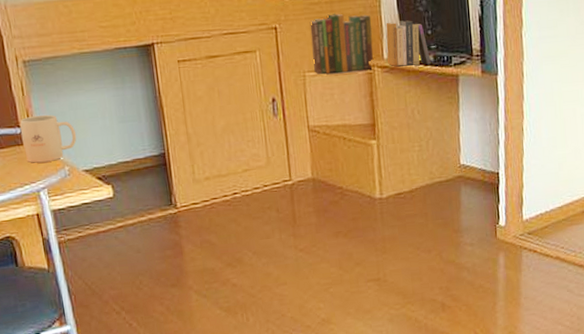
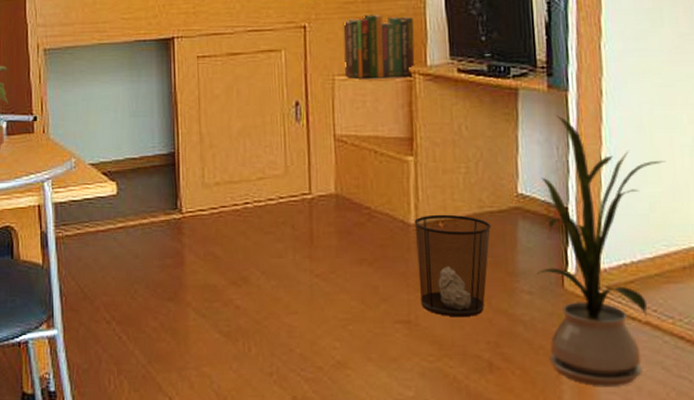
mug: present [20,114,77,163] -> none [33,103,87,152]
waste bin: none [379,187,441,271] -> present [414,214,492,318]
books: present [386,20,431,67] -> none [430,24,484,75]
house plant: none [477,96,570,311] -> present [537,115,665,386]

